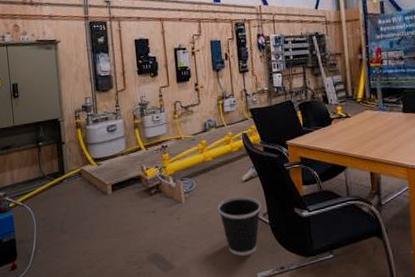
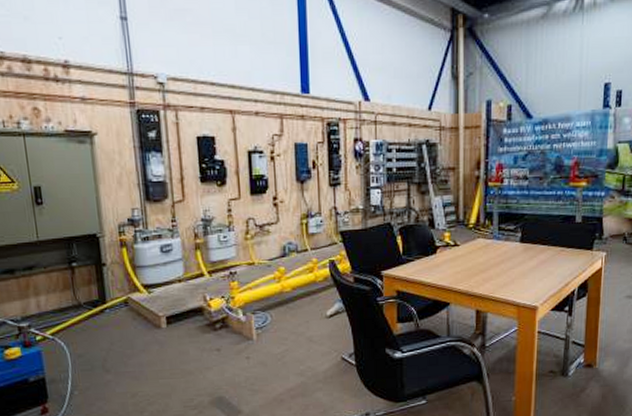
wastebasket: present [217,196,262,256] -> none [295,333,348,401]

